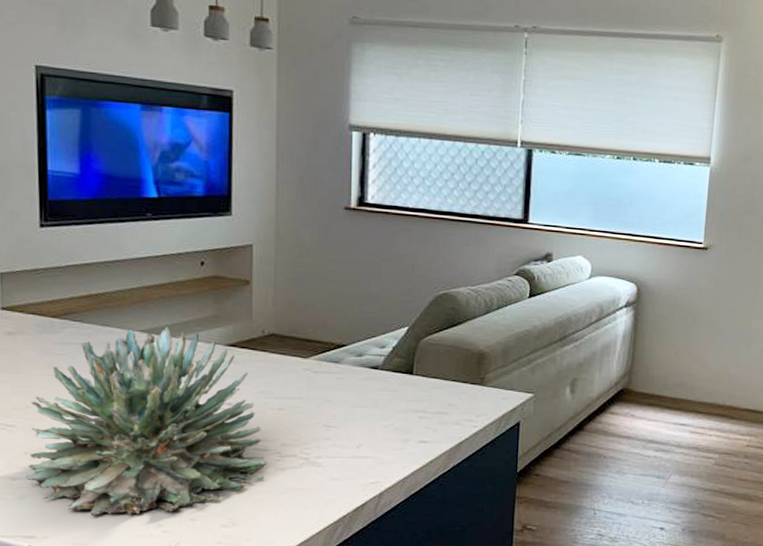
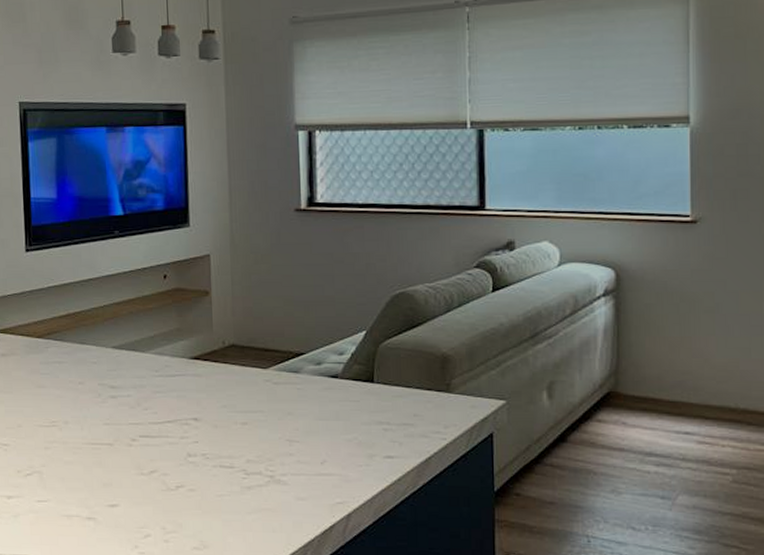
succulent plant: present [24,326,267,516] -> none [18,342,234,536]

